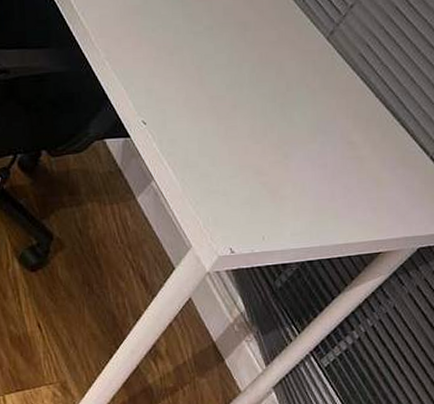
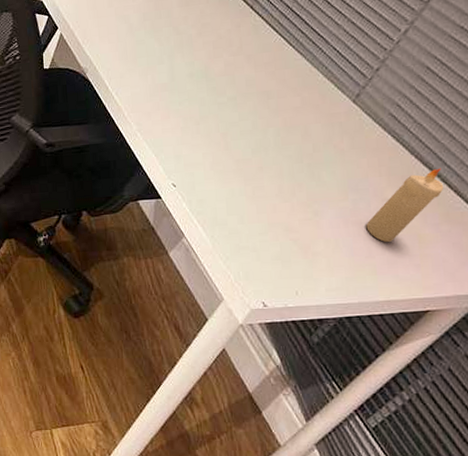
candle: none [331,111,402,185] -> present [366,168,444,242]

